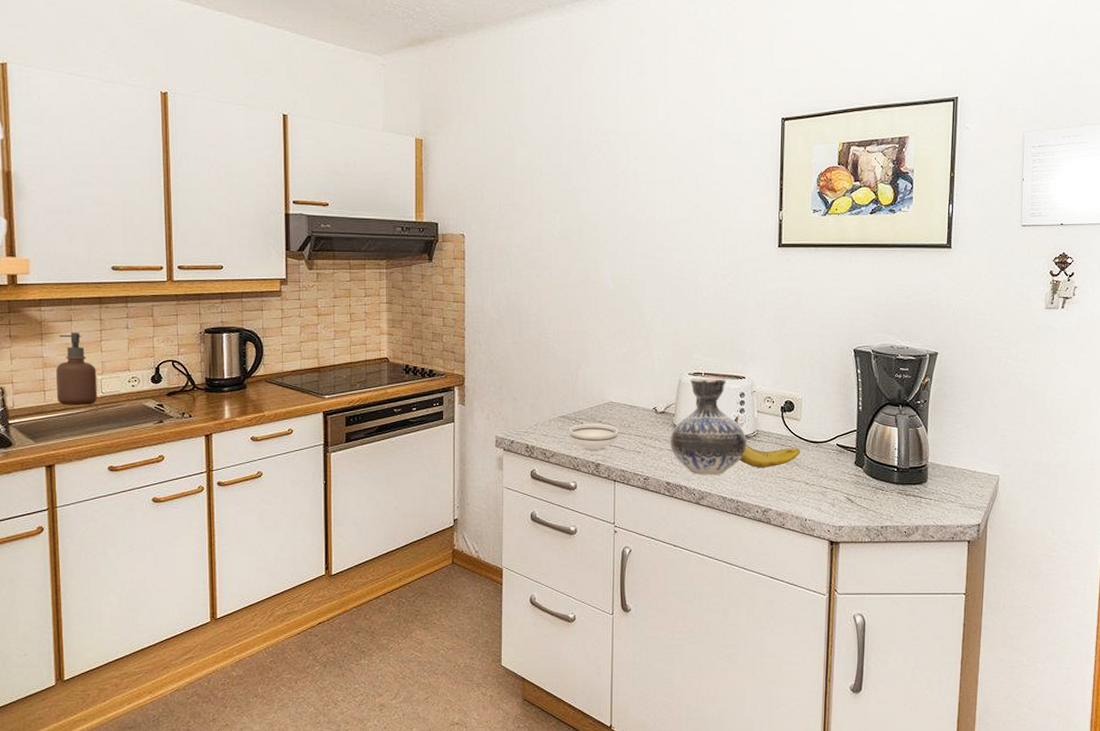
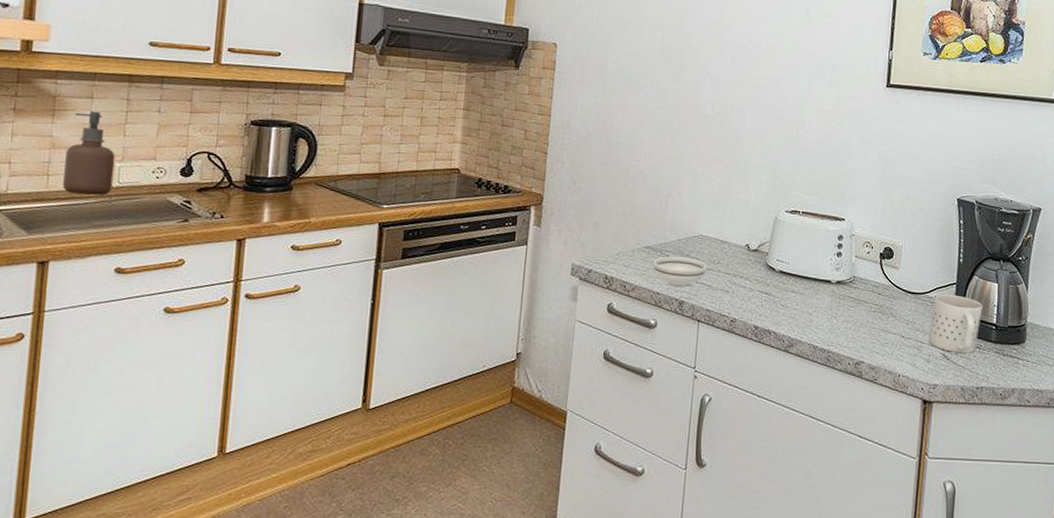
ceramic jug: present [670,379,747,475] -> none [761,216,843,322]
fruit: present [733,416,801,467] -> none [830,259,898,317]
mug: none [833,441,884,495] -> present [929,294,983,353]

